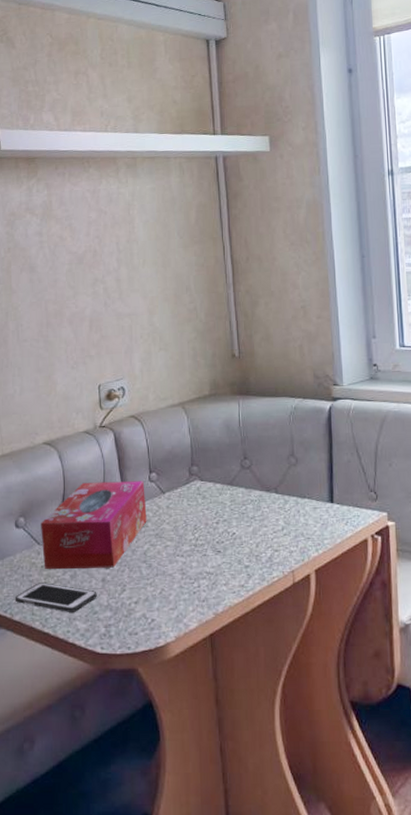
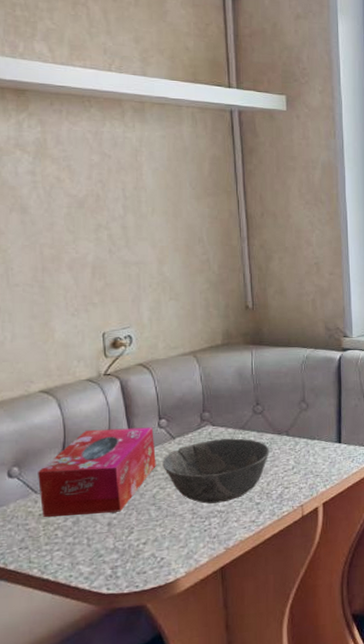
cell phone: present [14,582,97,612] -> none [8,530,102,558]
bowl: none [153,494,258,564] -> present [162,438,269,504]

